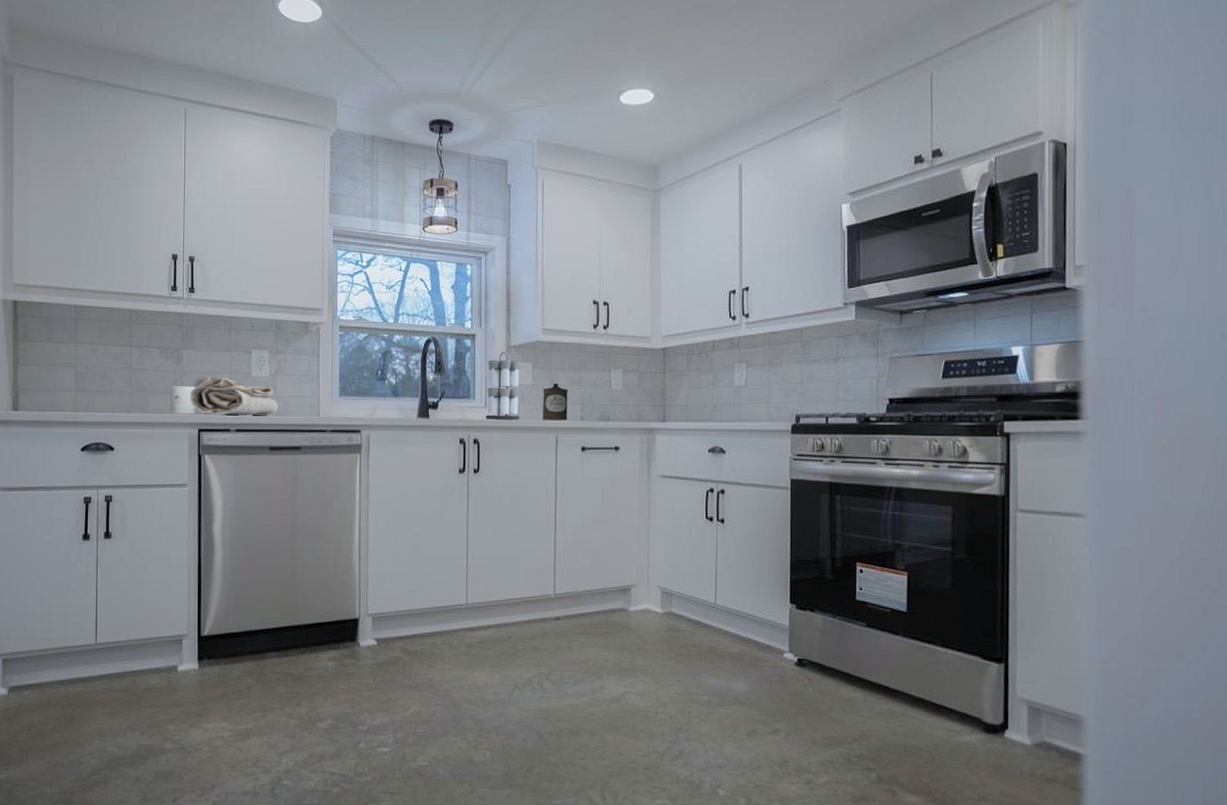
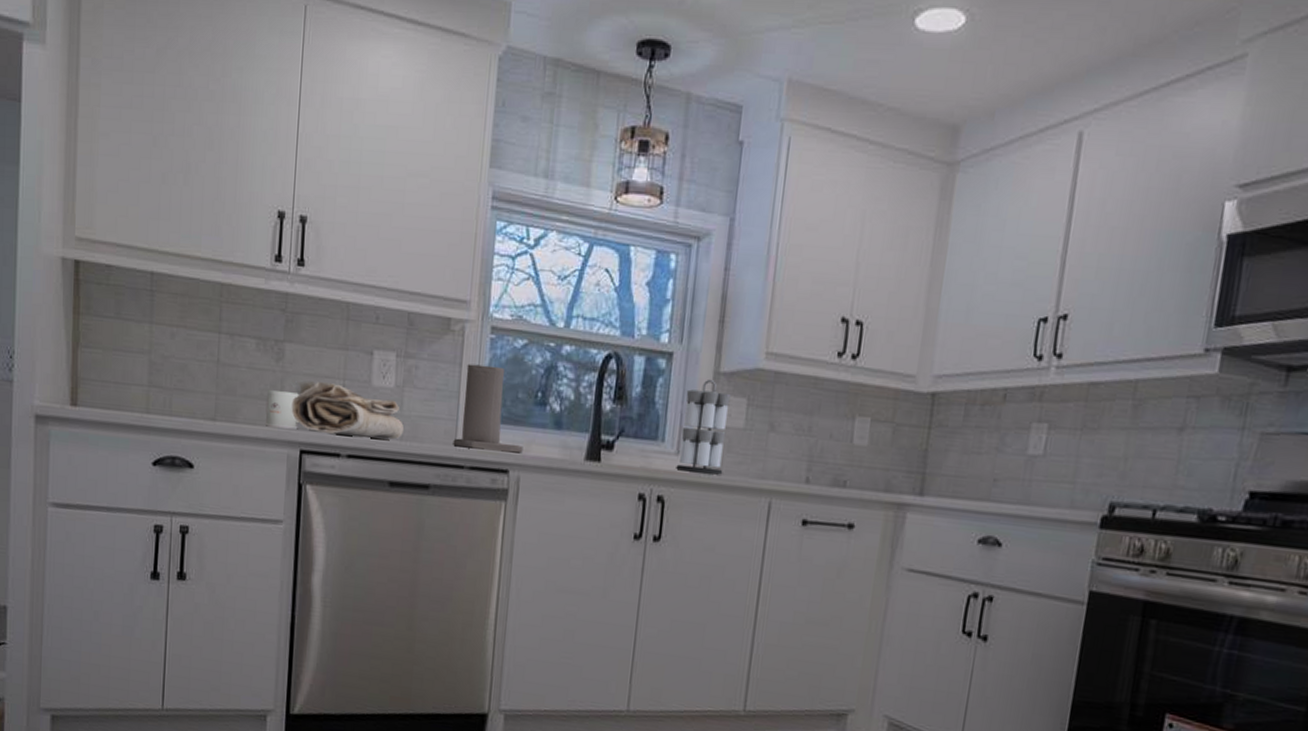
paper towel: none [317,354,370,417] -> present [453,364,523,454]
canister: present [543,383,568,421] -> none [753,429,793,482]

